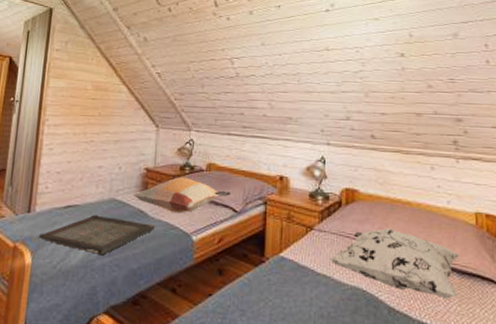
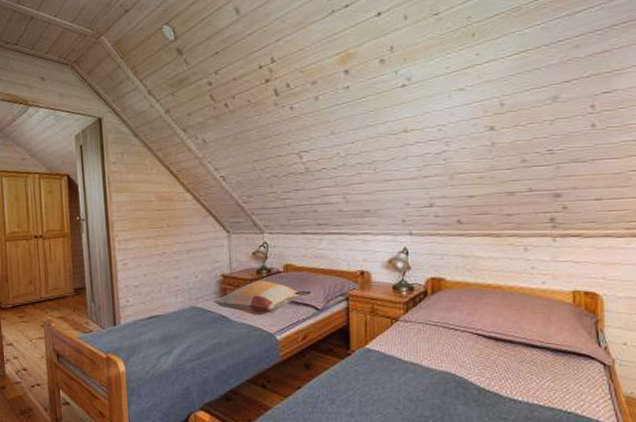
serving tray: present [38,215,156,256] -> none [127,323,239,360]
decorative pillow: present [329,228,461,299] -> none [416,313,555,377]

